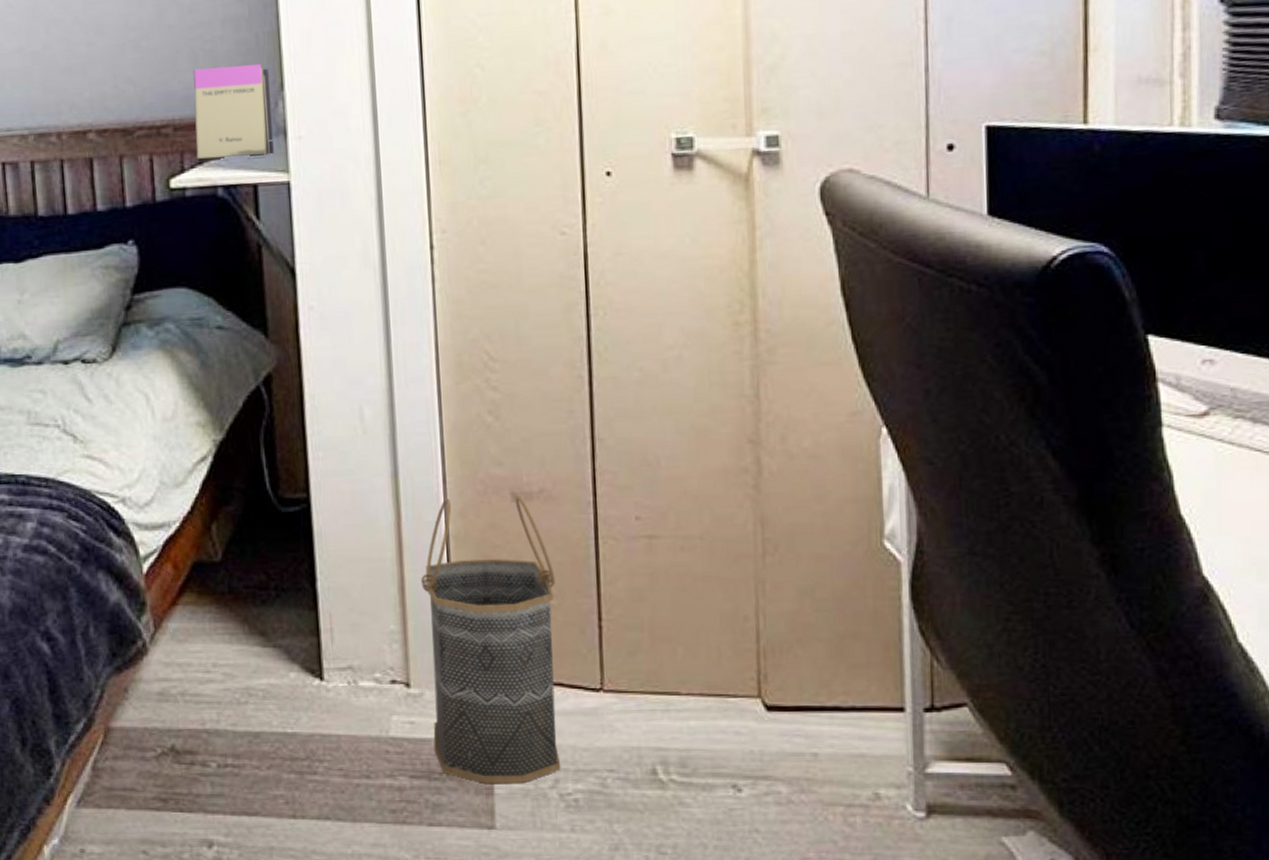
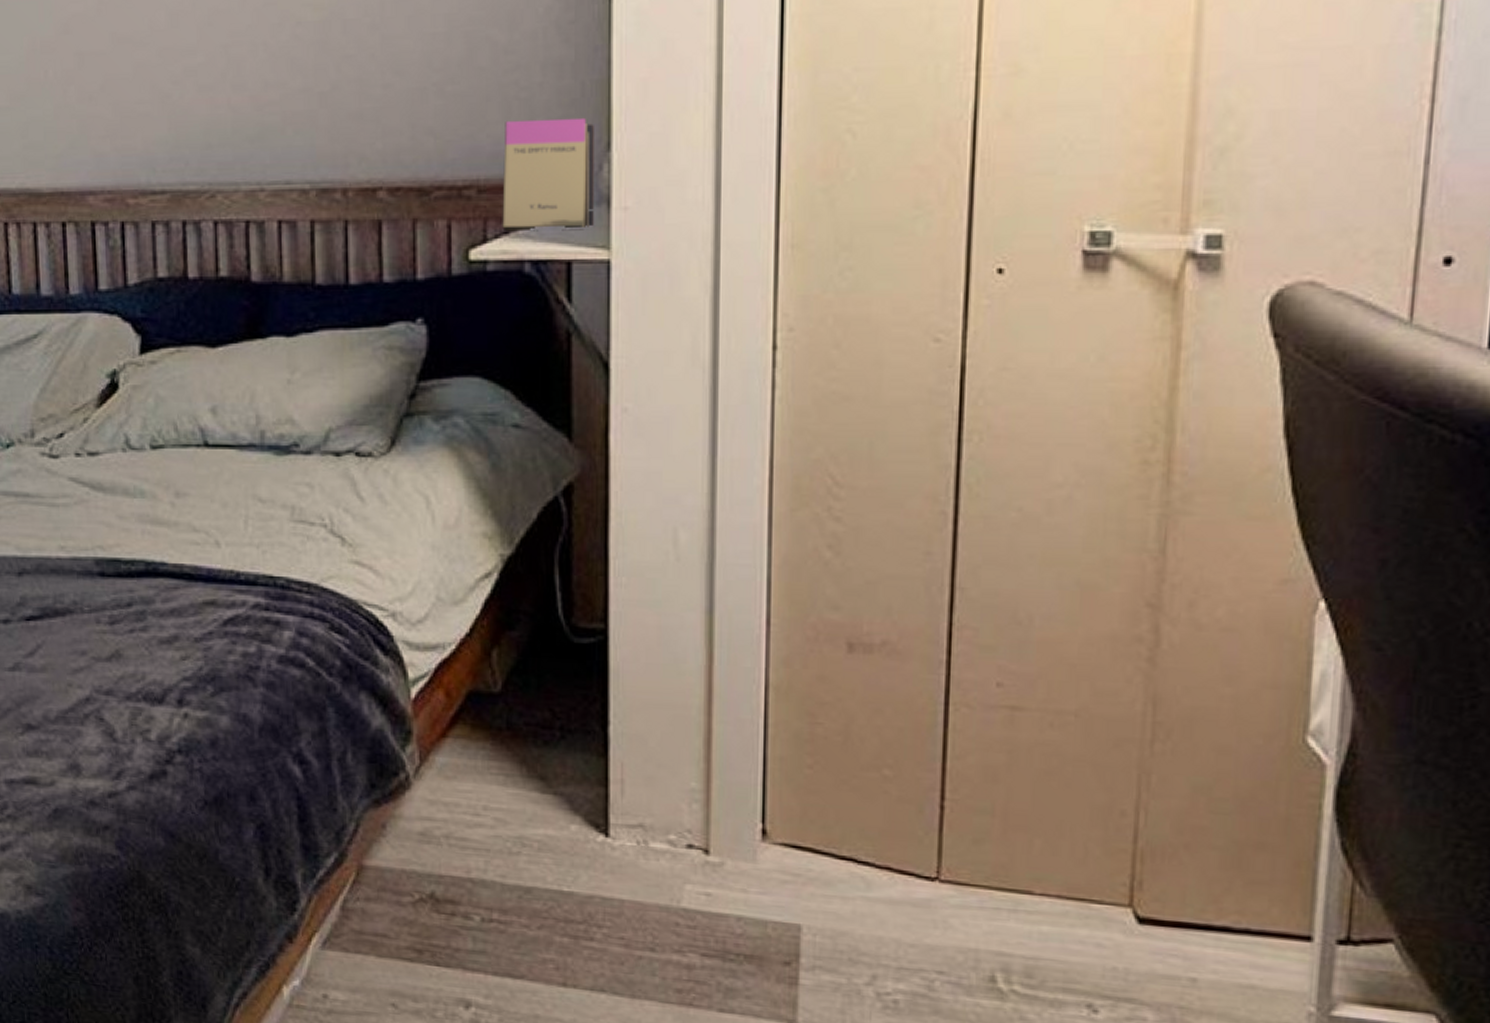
basket: present [421,496,560,783] -> none [732,643,892,976]

